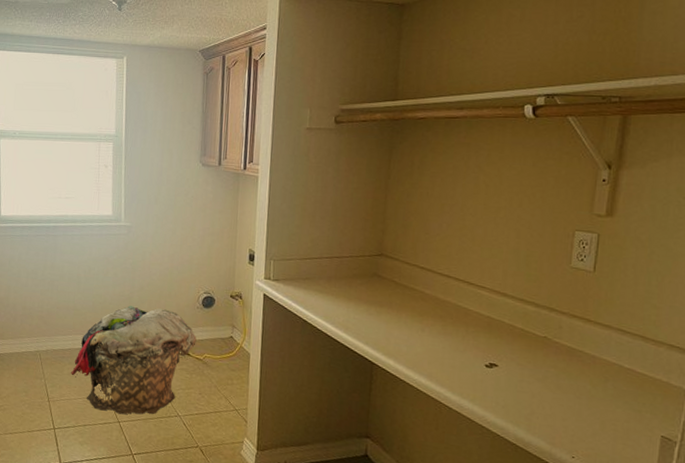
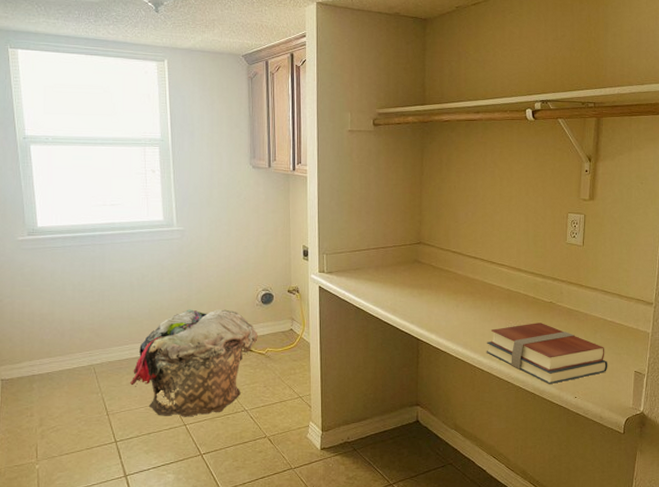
books: none [455,359,623,437] -> present [486,323,608,385]

